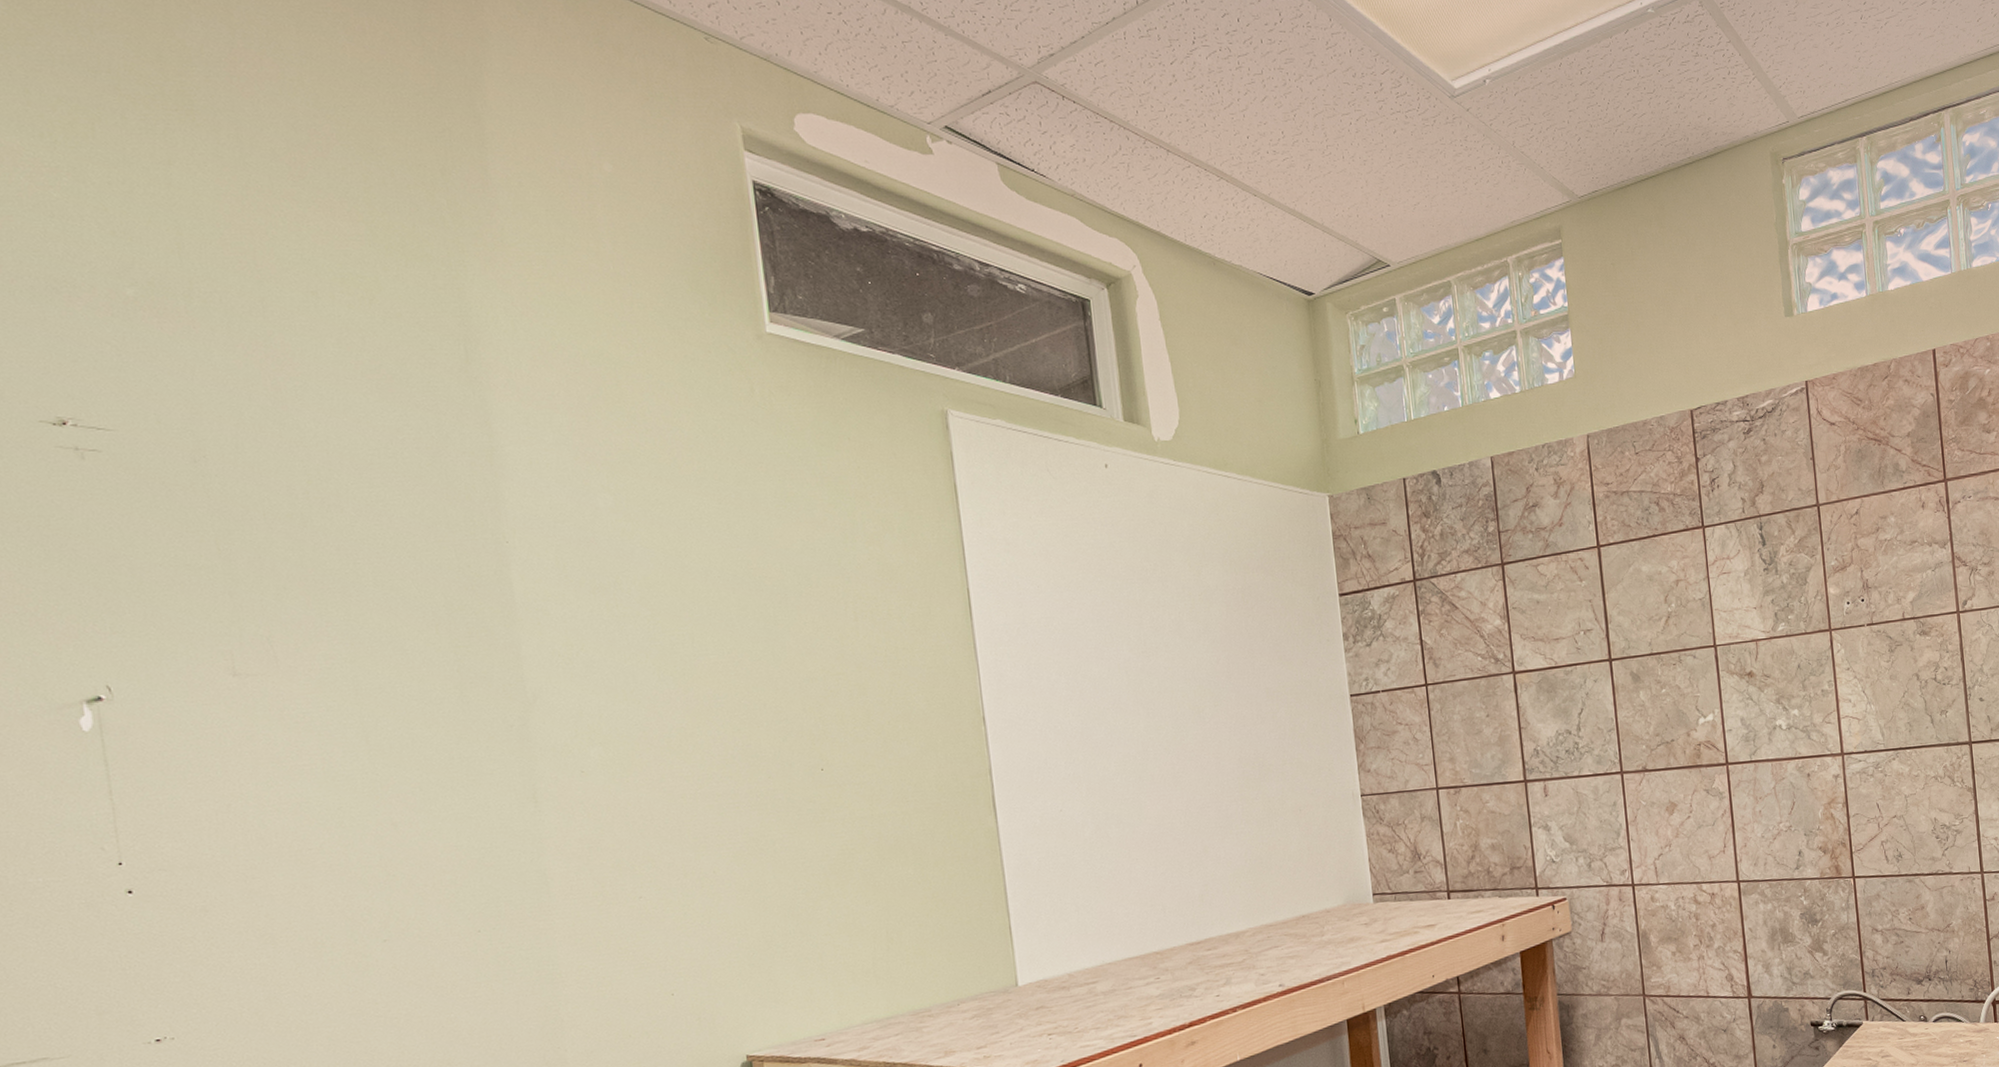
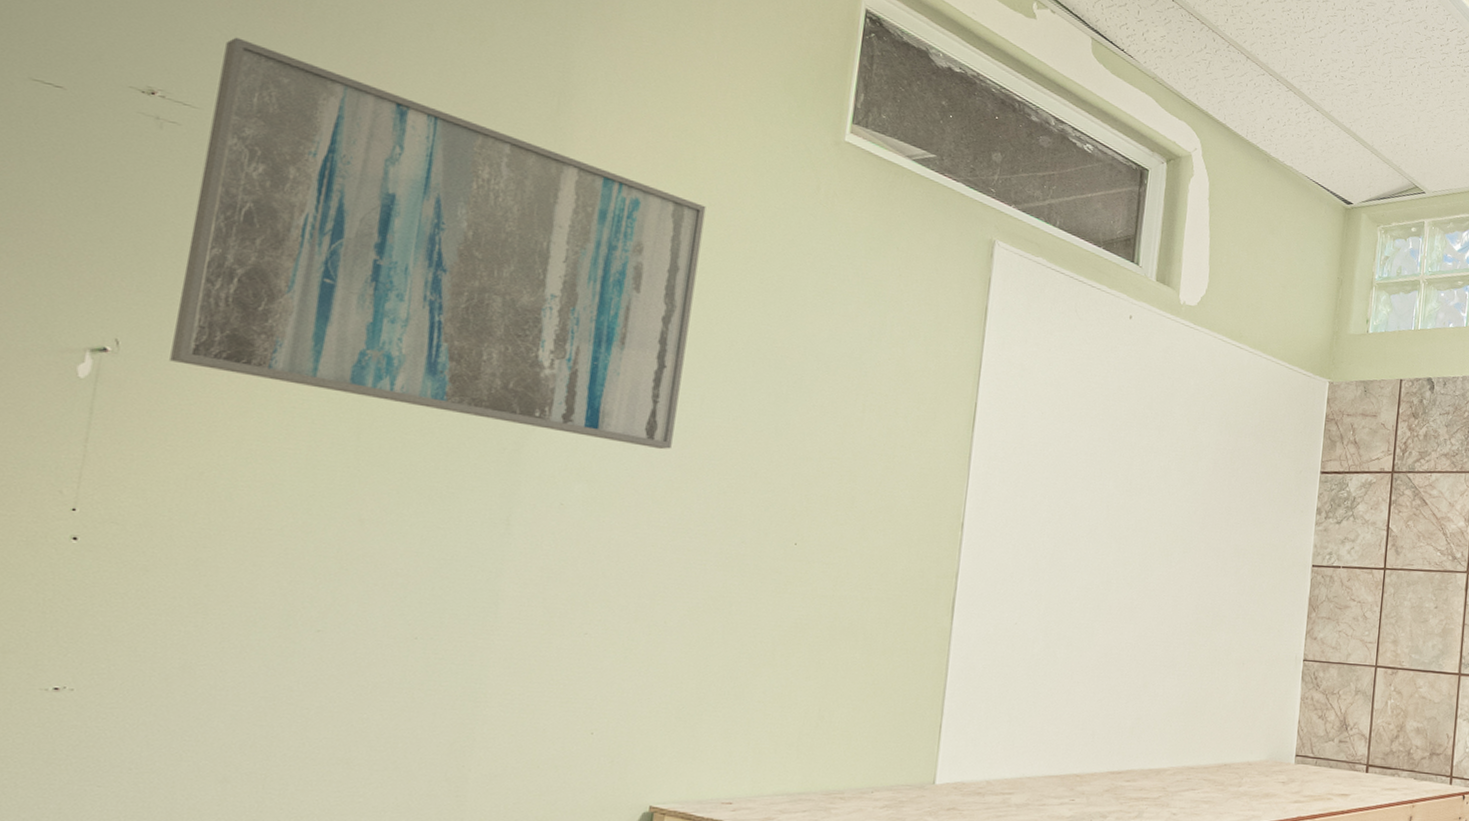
wall art: none [119,346,674,699] -> present [169,37,706,450]

